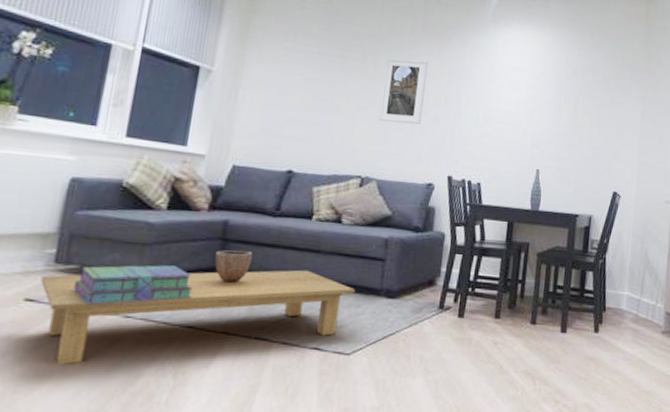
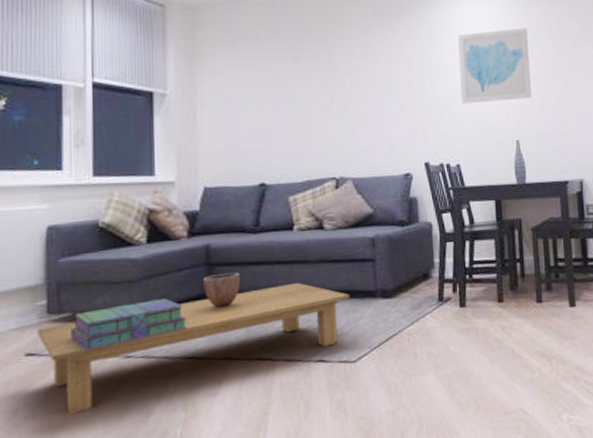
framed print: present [378,57,428,124] -> none [339,45,387,117]
wall art: none [492,62,564,133] -> present [458,27,531,104]

